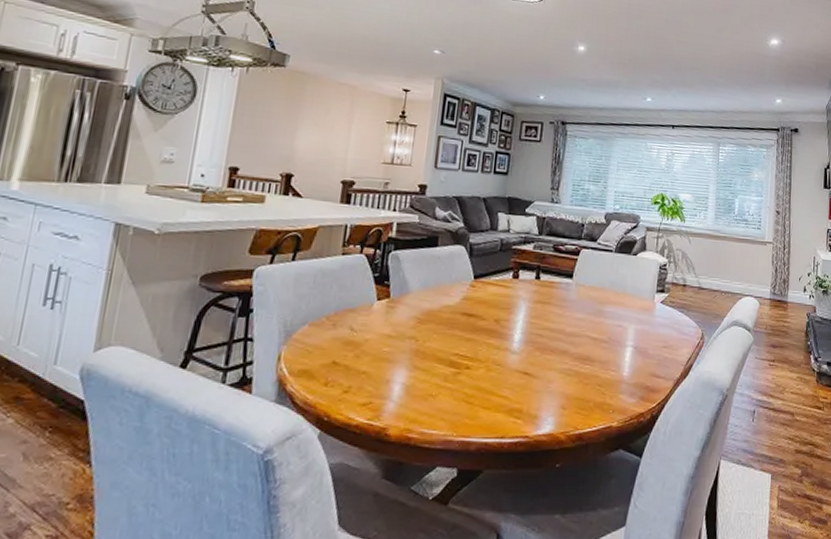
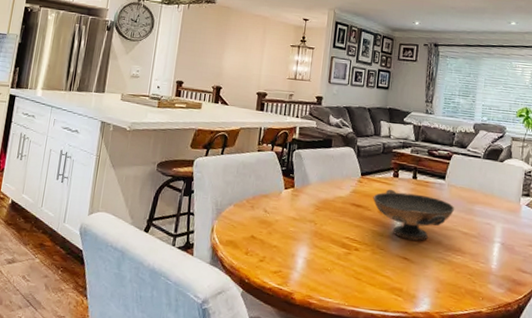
decorative bowl: none [488,292,584,351] -> present [373,189,455,241]

